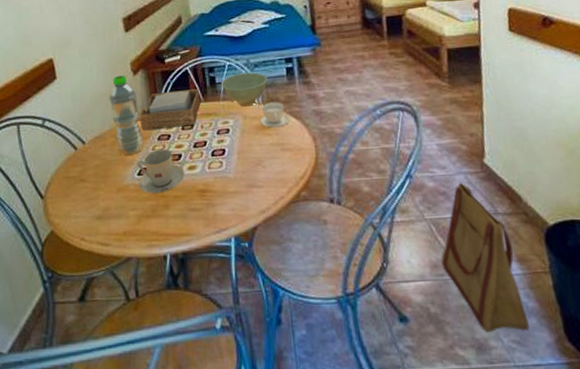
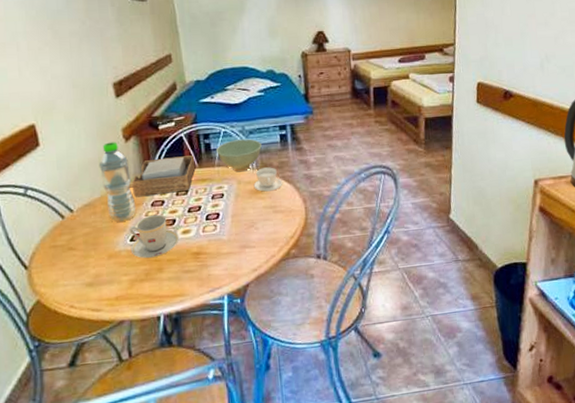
shopping bag: present [441,182,530,332] -> none [410,235,477,359]

